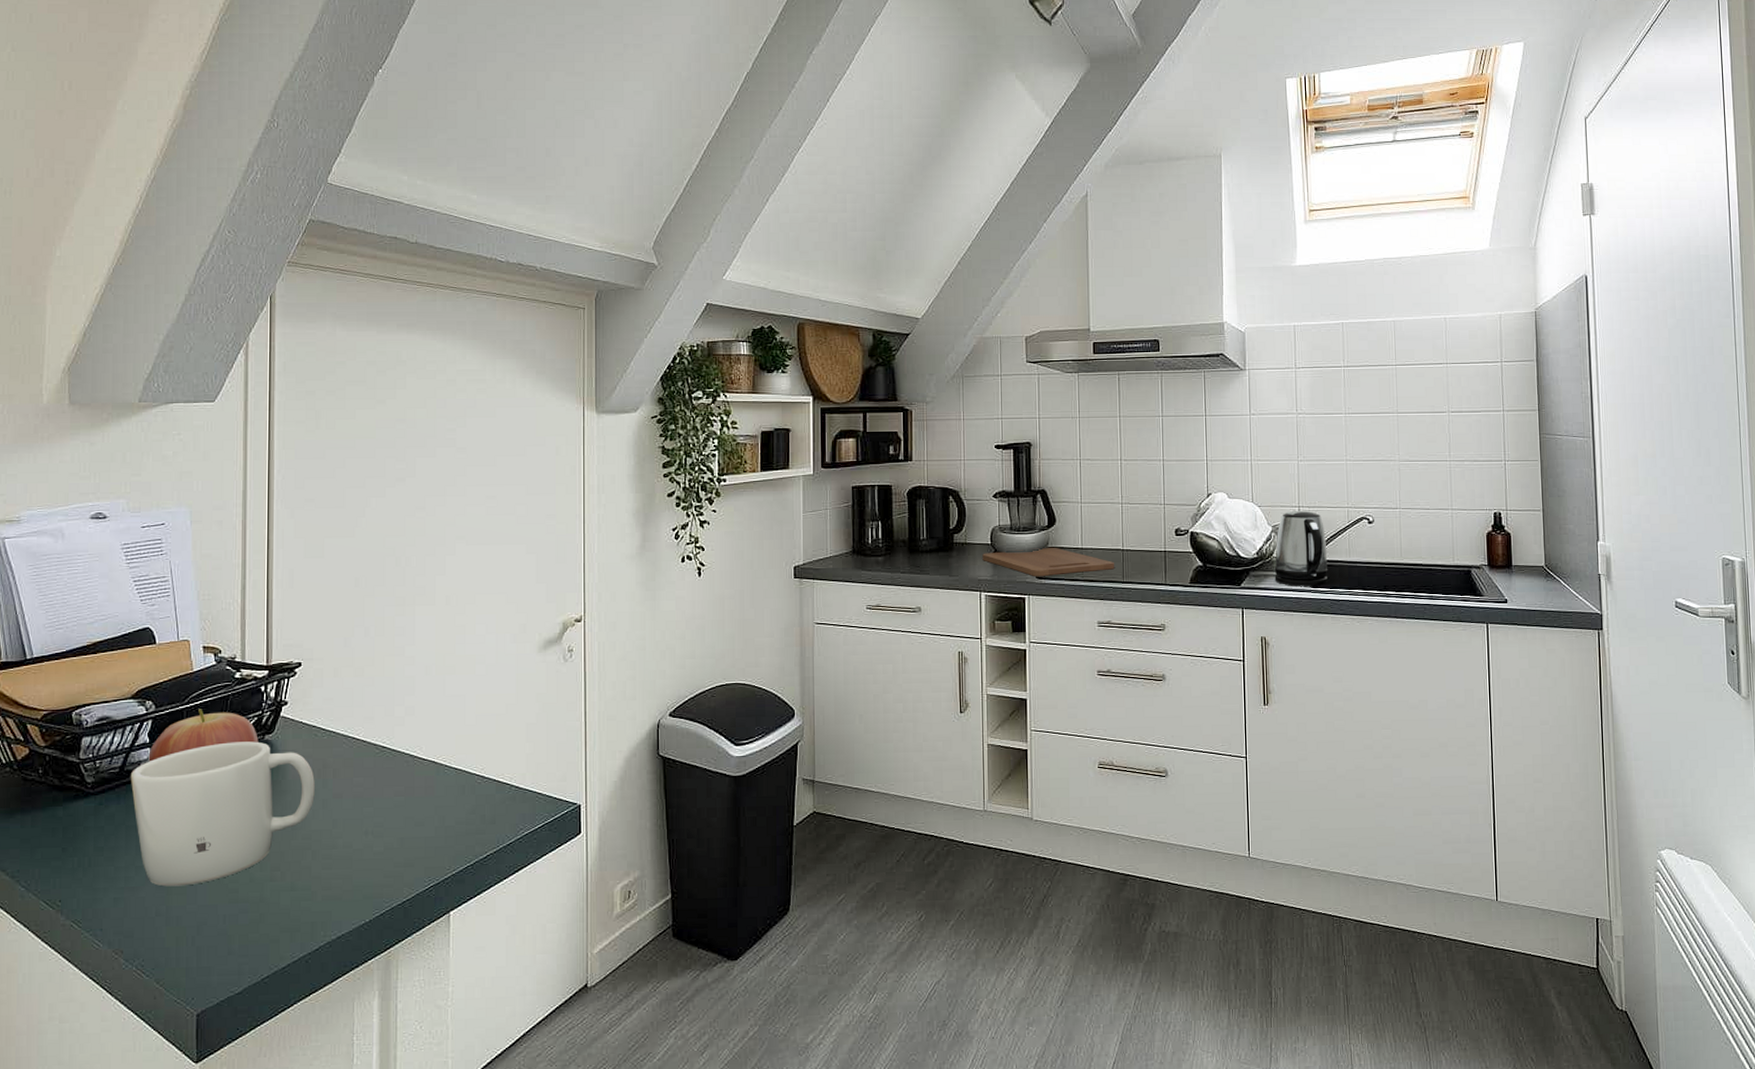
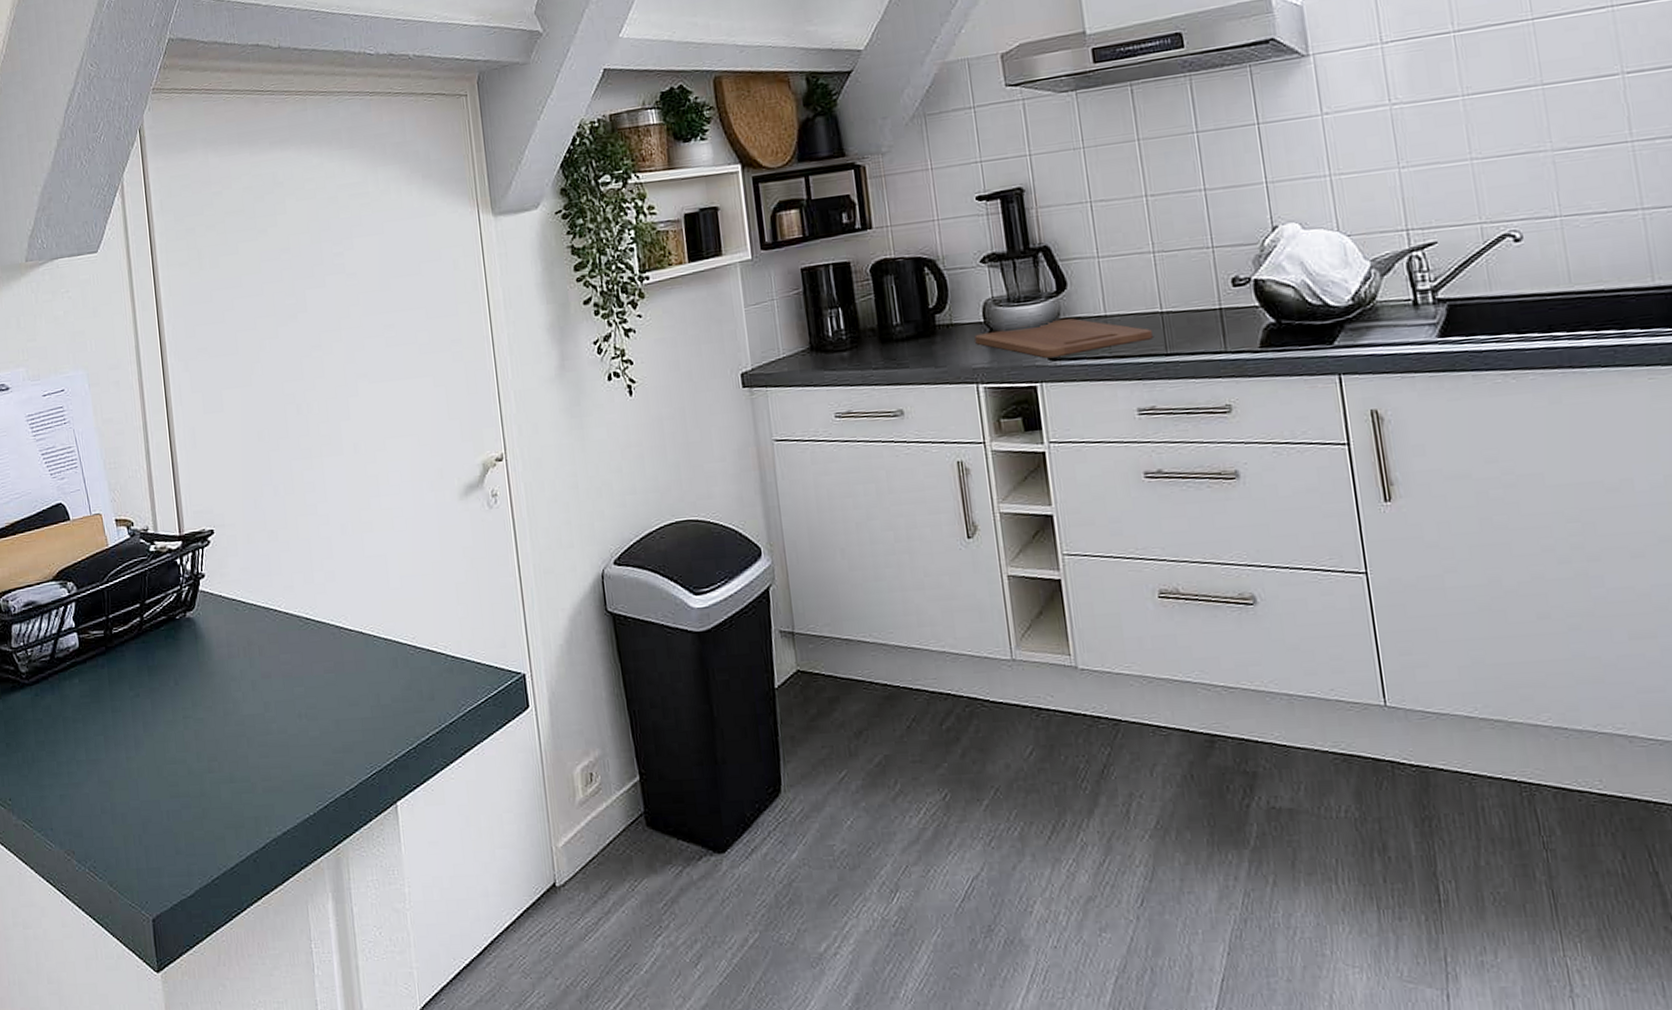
mug: present [130,741,316,887] -> none [61,619,243,782]
fruit: present [148,709,259,762] -> none [76,587,181,648]
kettle: present [1274,510,1328,586] -> none [1378,233,1461,338]

